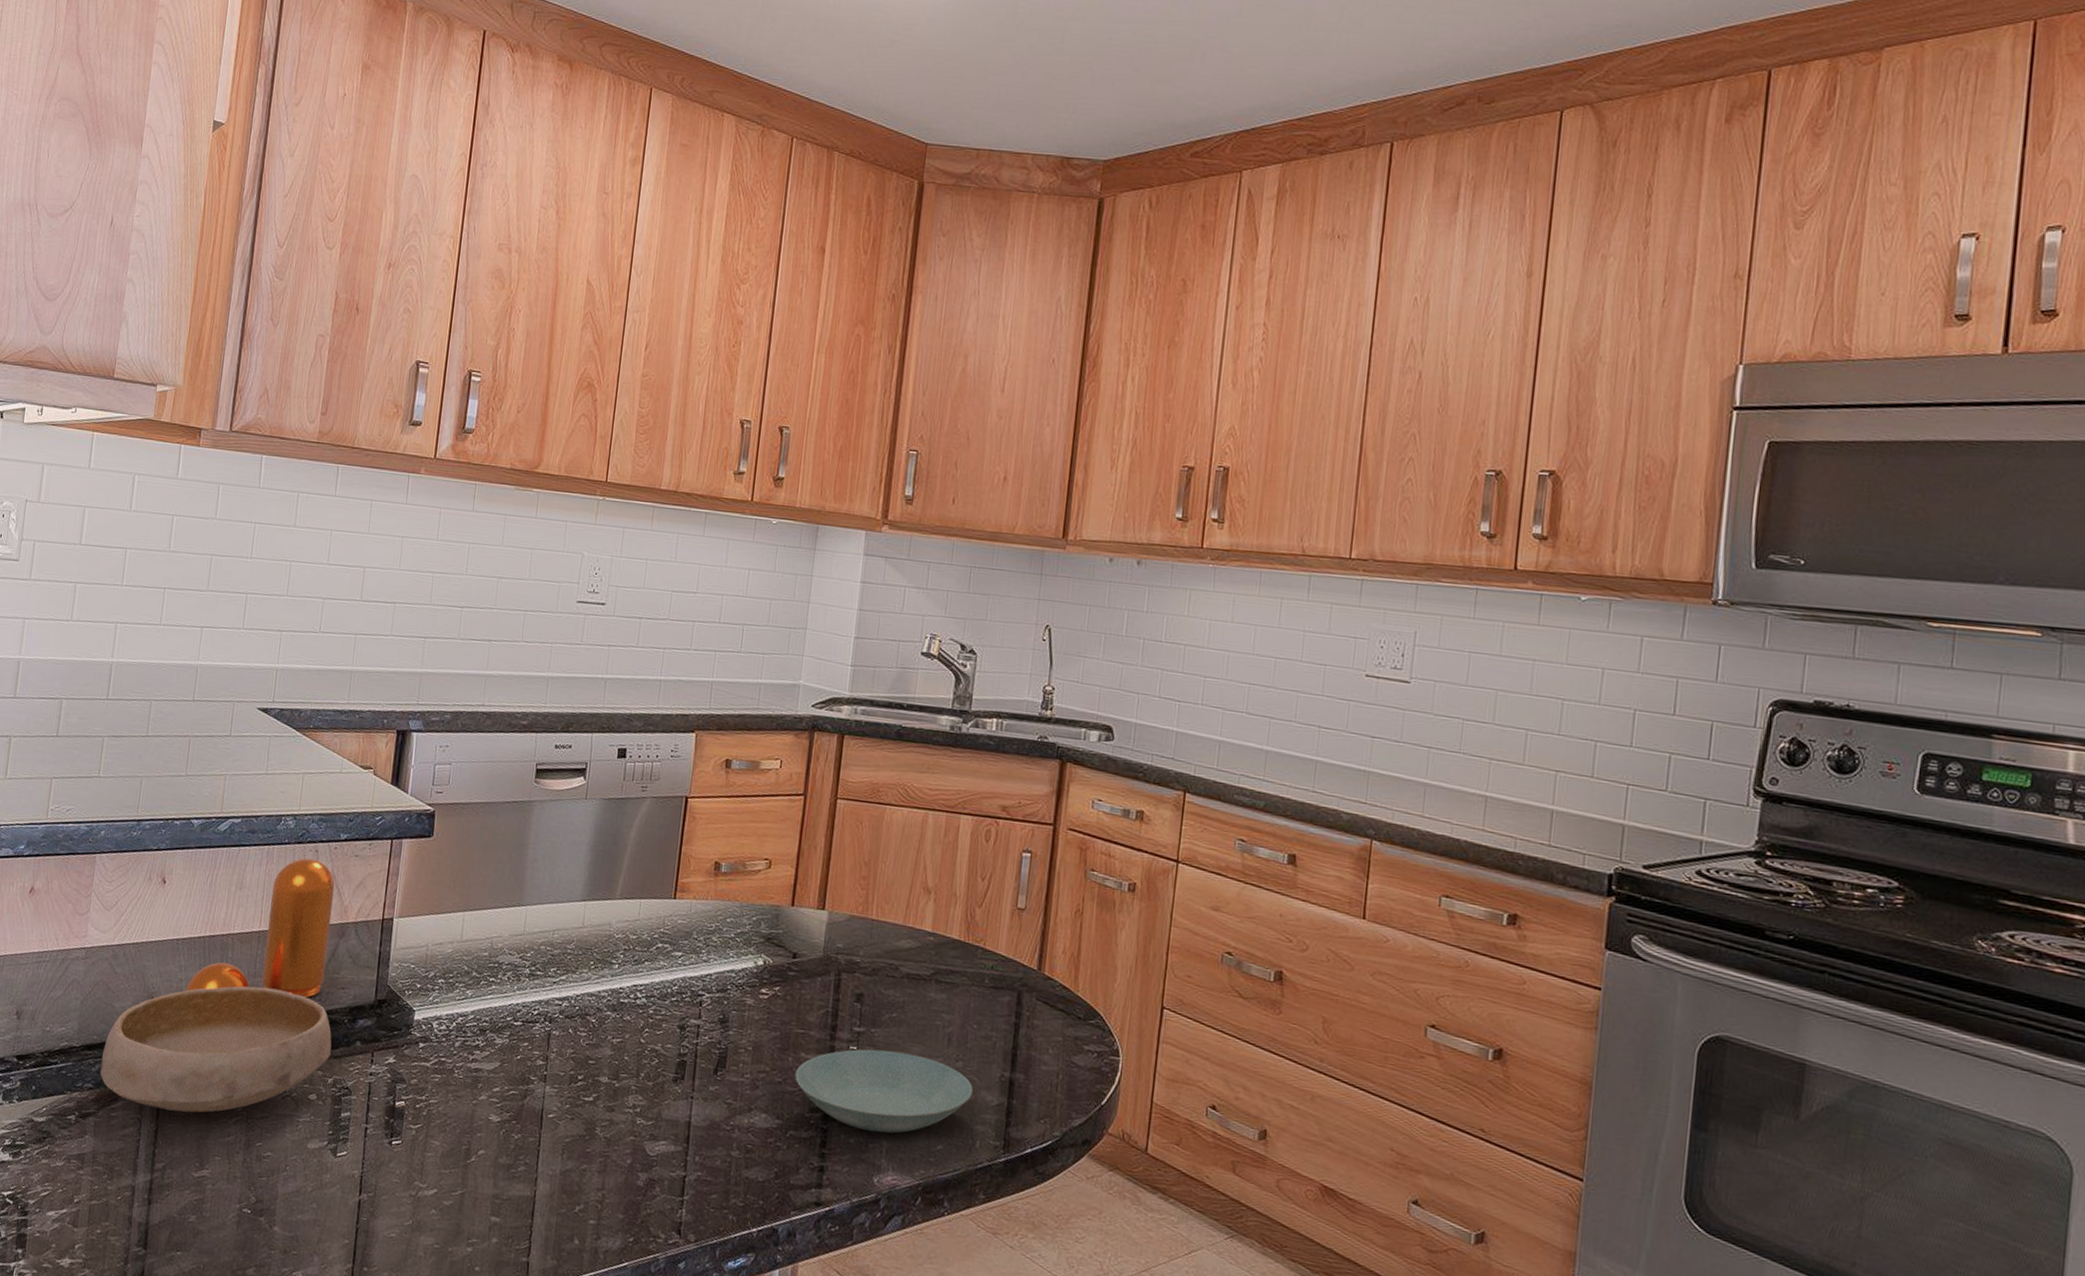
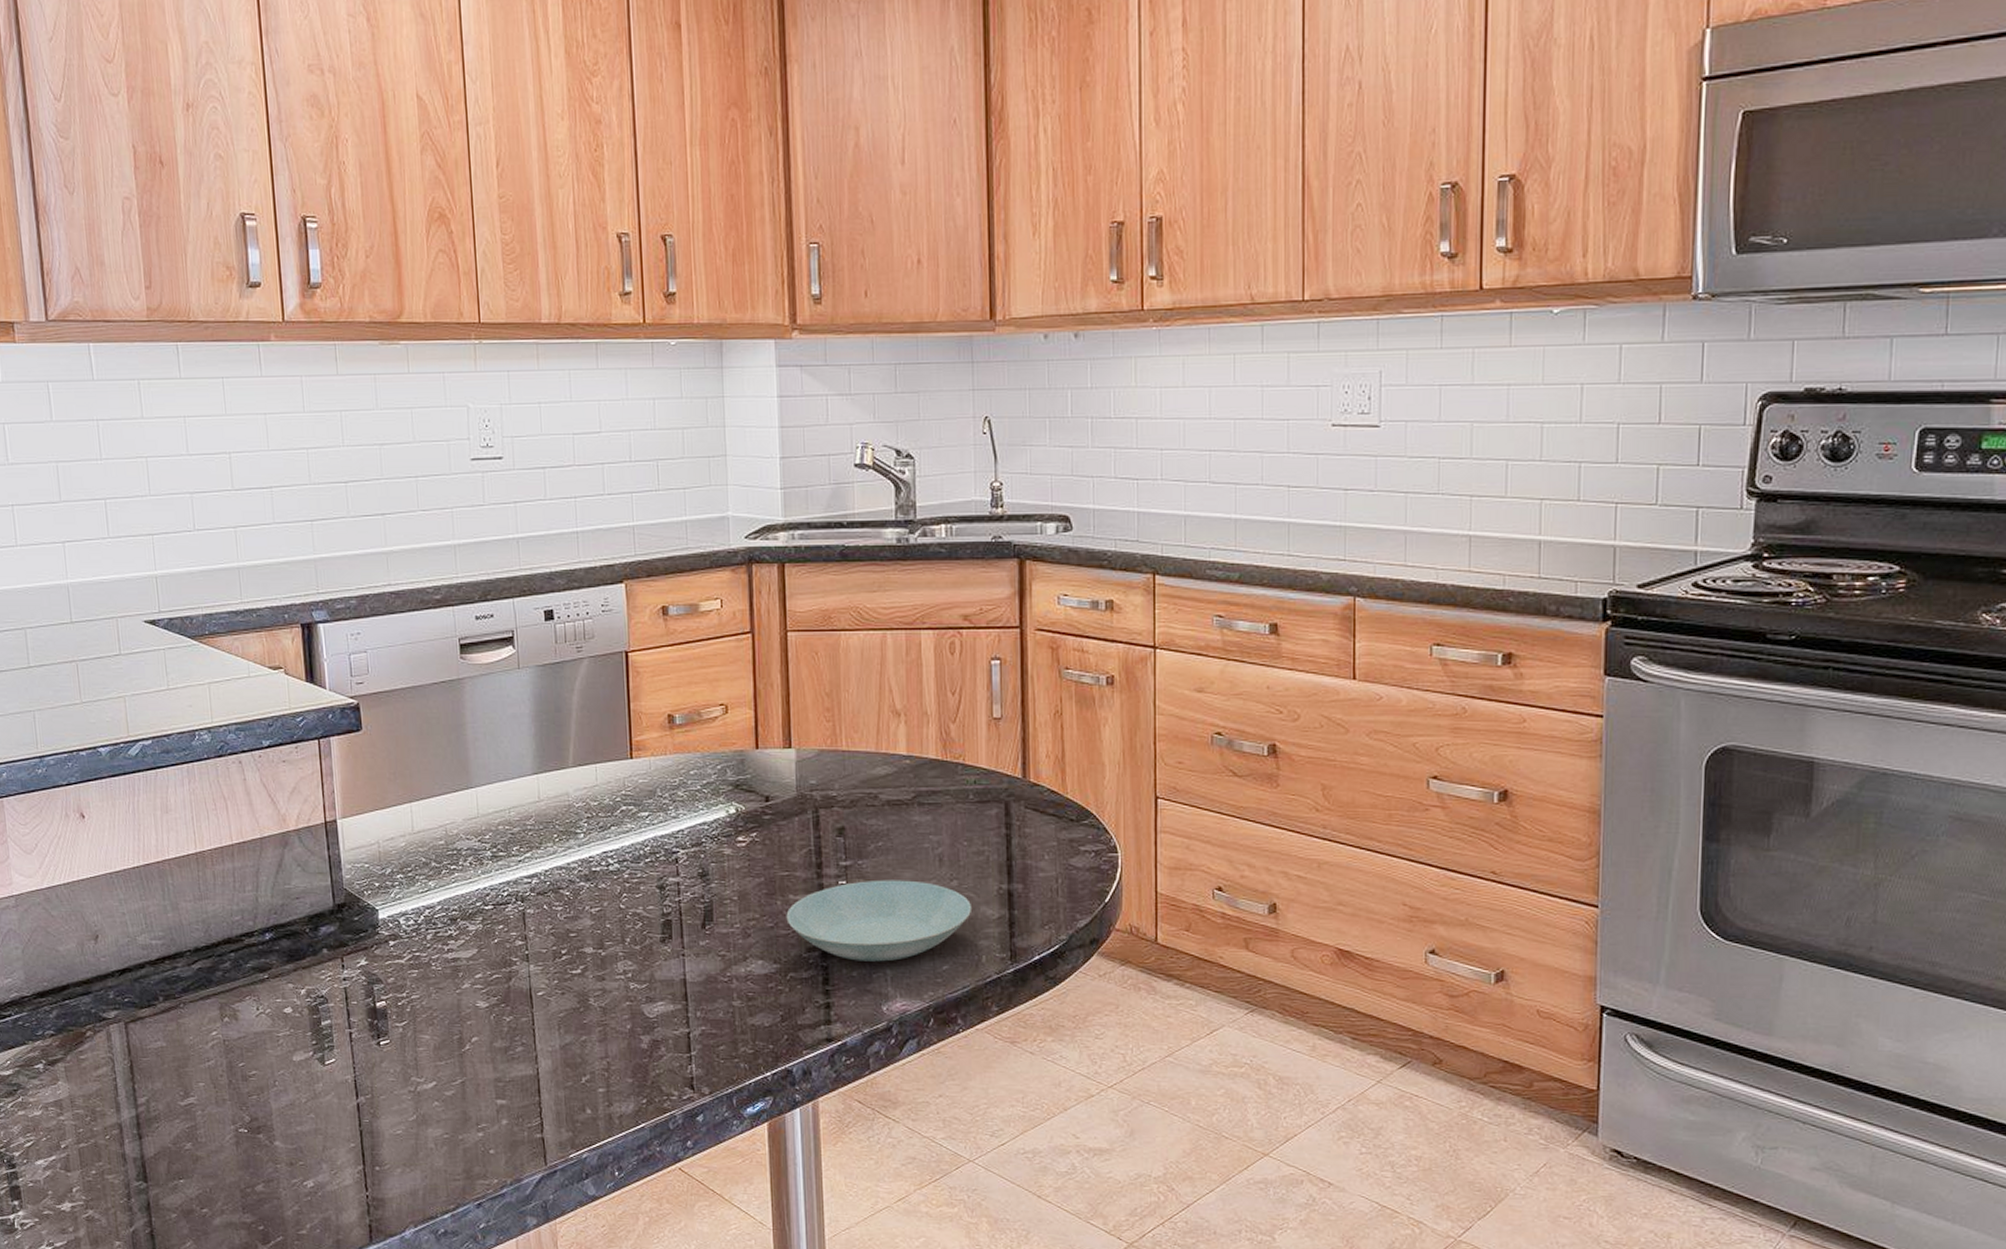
bowl: present [99,986,332,1113] -> none [56,908,298,1045]
pepper shaker: present [185,858,335,998] -> none [130,770,276,925]

